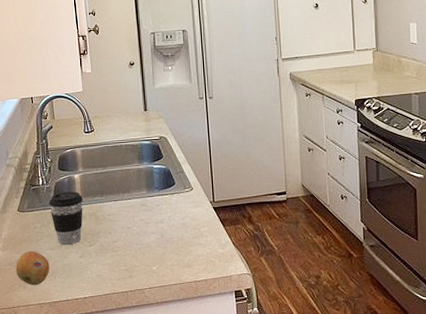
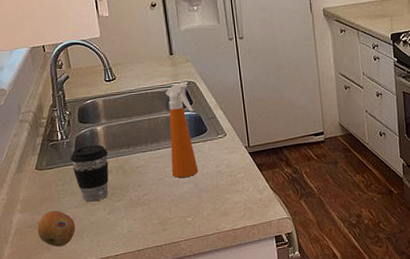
spray bottle: none [138,137,165,228] -> present [165,82,199,178]

